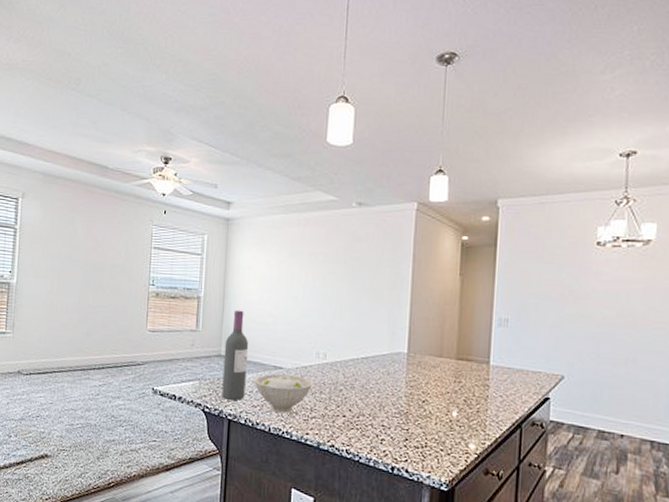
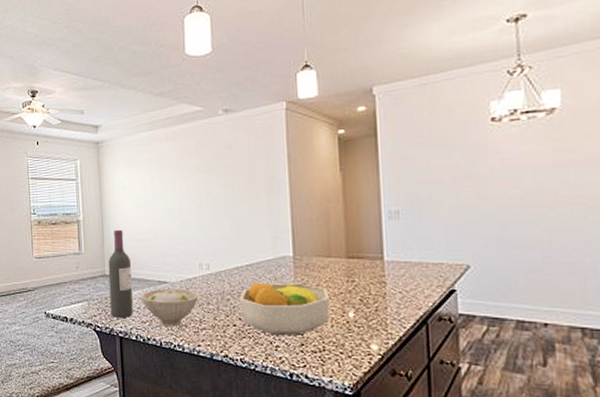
fruit bowl: none [351,375,437,430] -> present [239,282,330,335]

